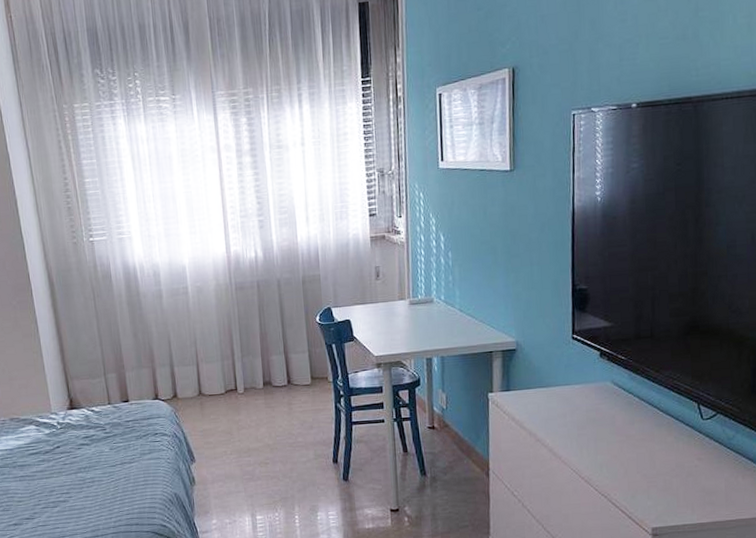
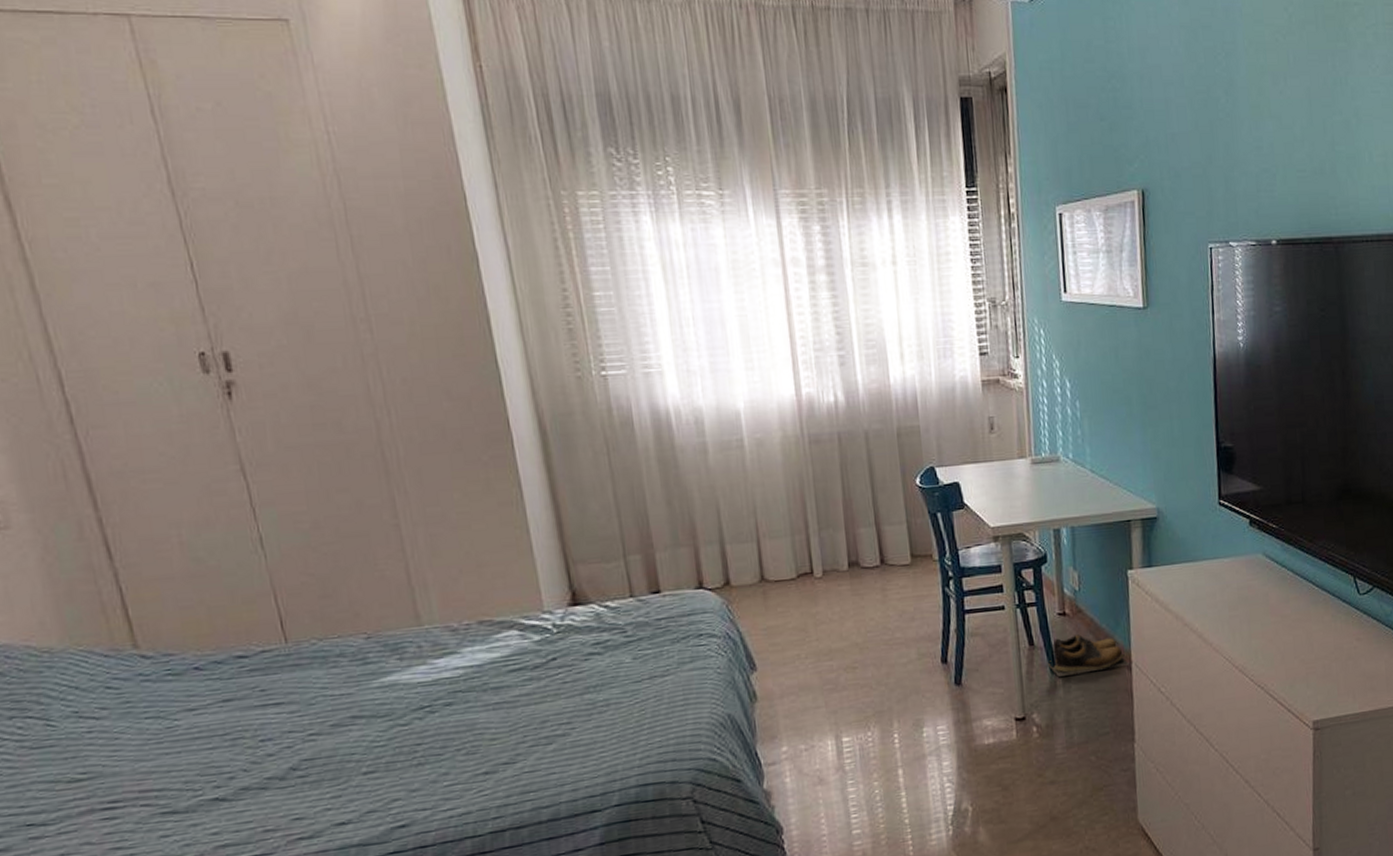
shoes: none [418,445,488,478] -> present [1047,634,1130,677]

